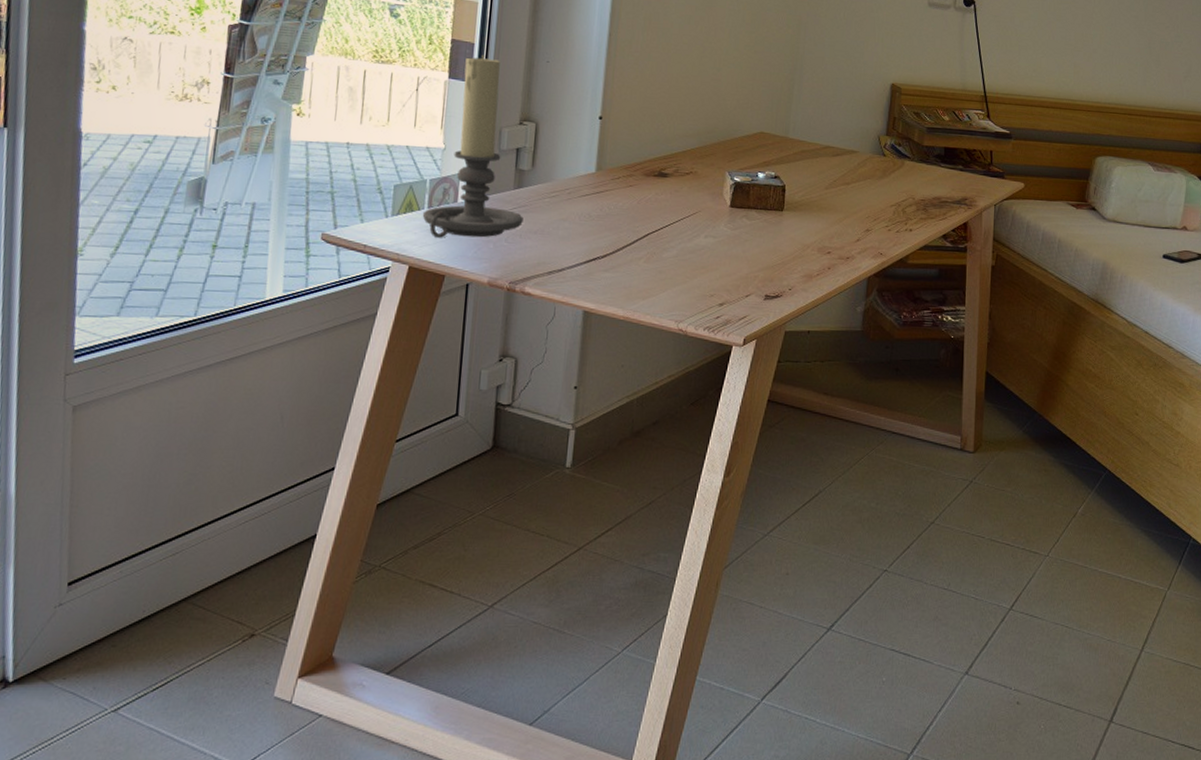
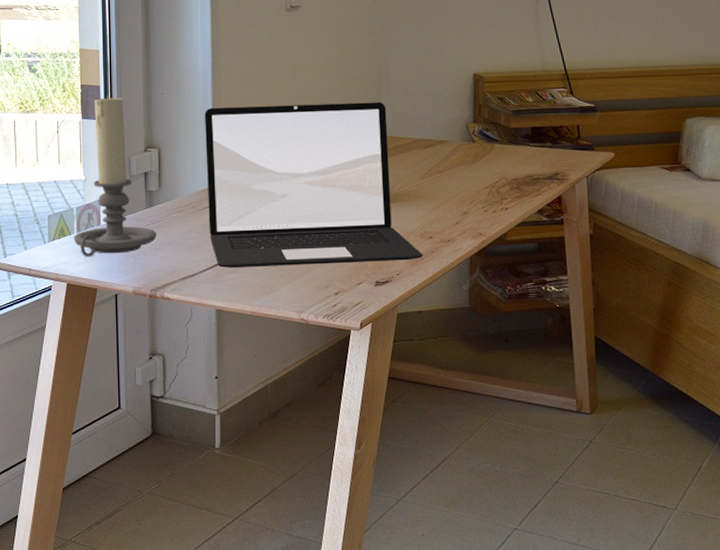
laptop: none [585,84,819,275] -> present [205,102,423,268]

